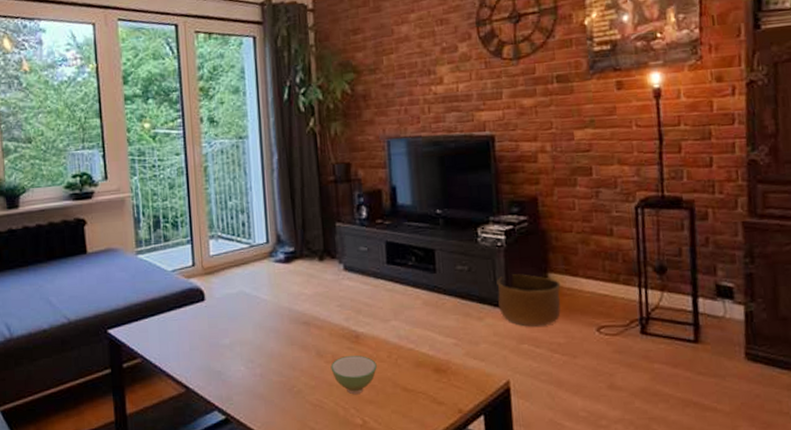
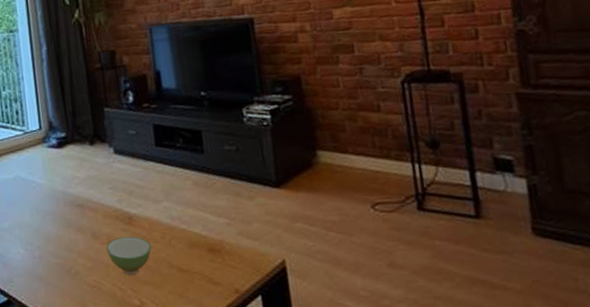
basket: present [497,273,561,327] -> none [265,152,333,205]

